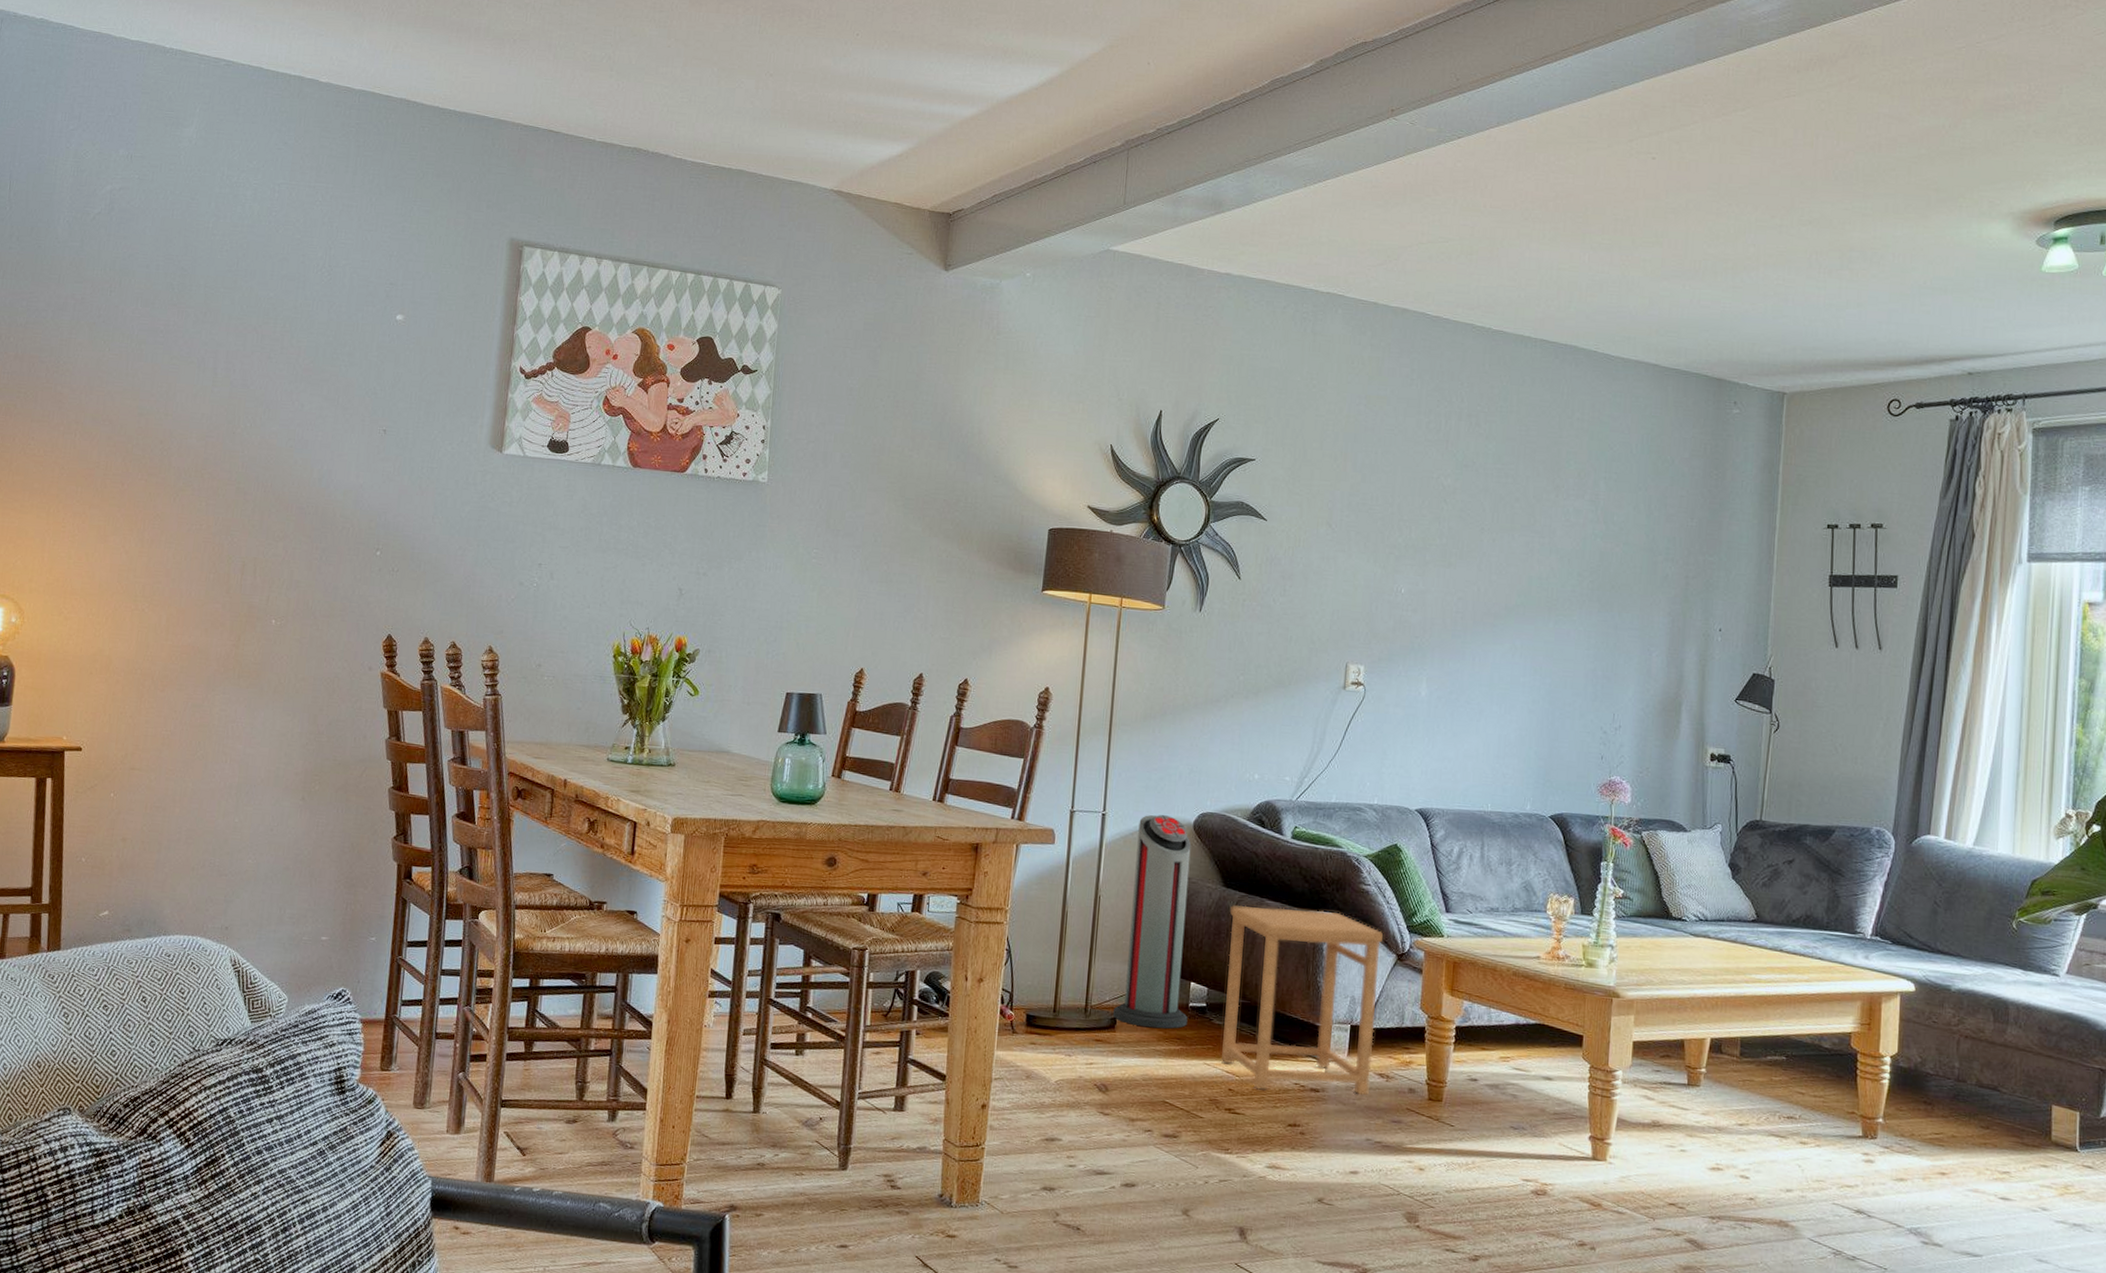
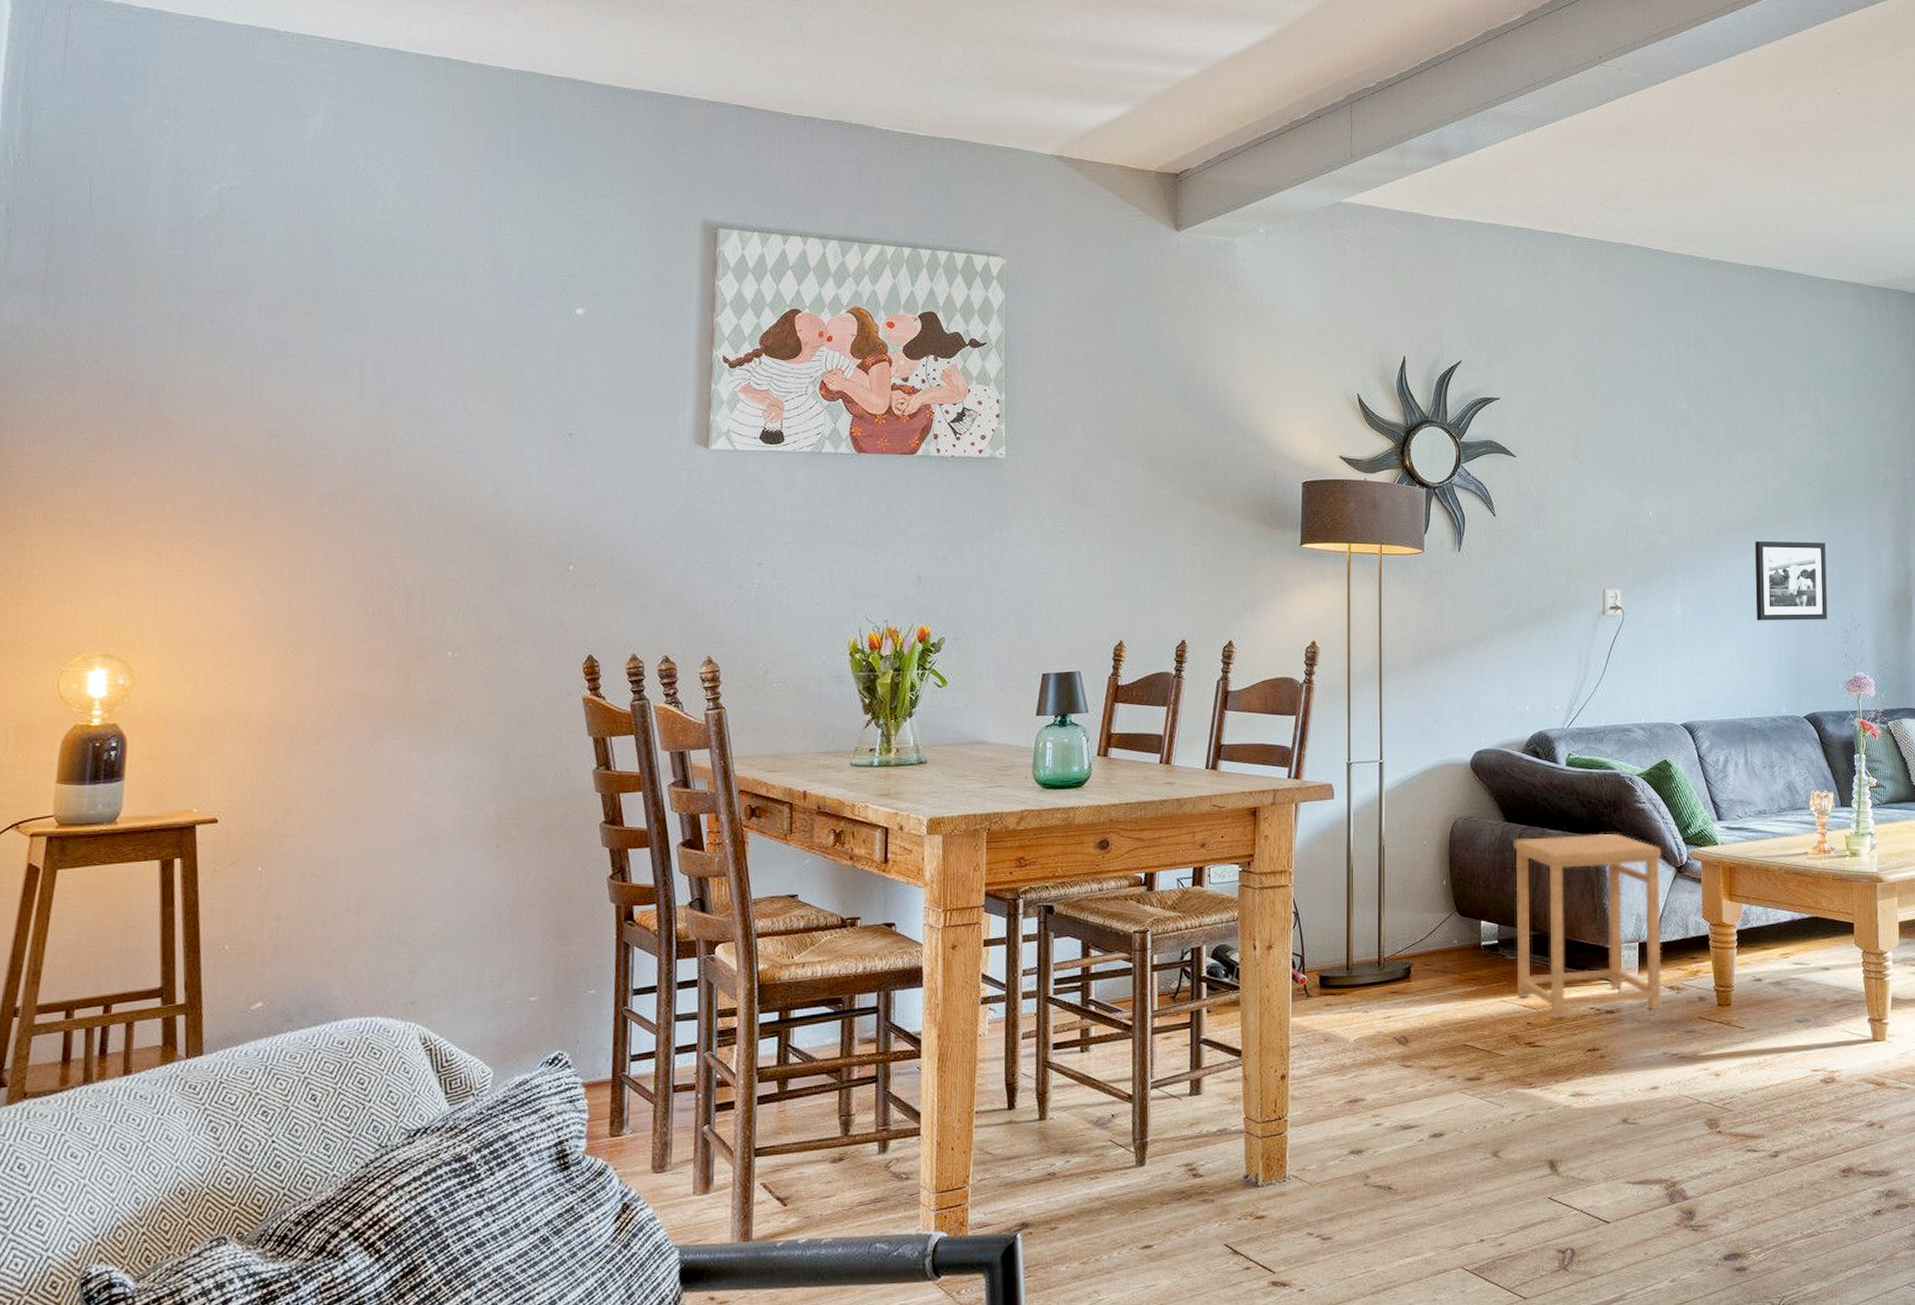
air purifier: present [1113,815,1191,1029] -> none [1407,757,1481,973]
picture frame: none [1507,628,1591,719] -> present [1754,540,1828,621]

